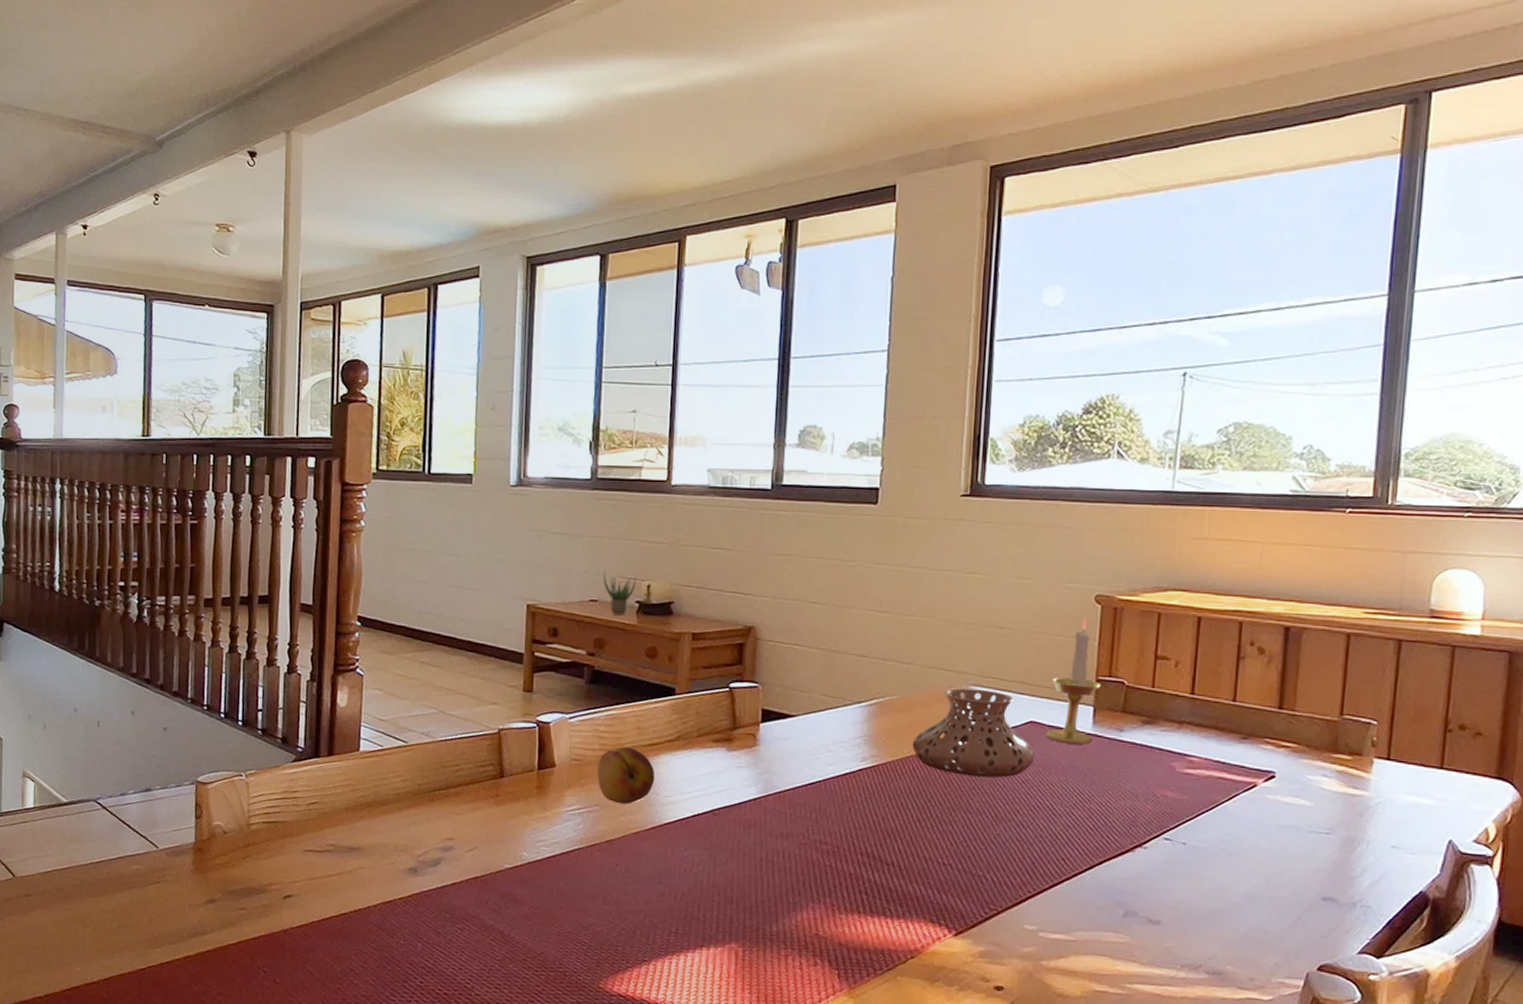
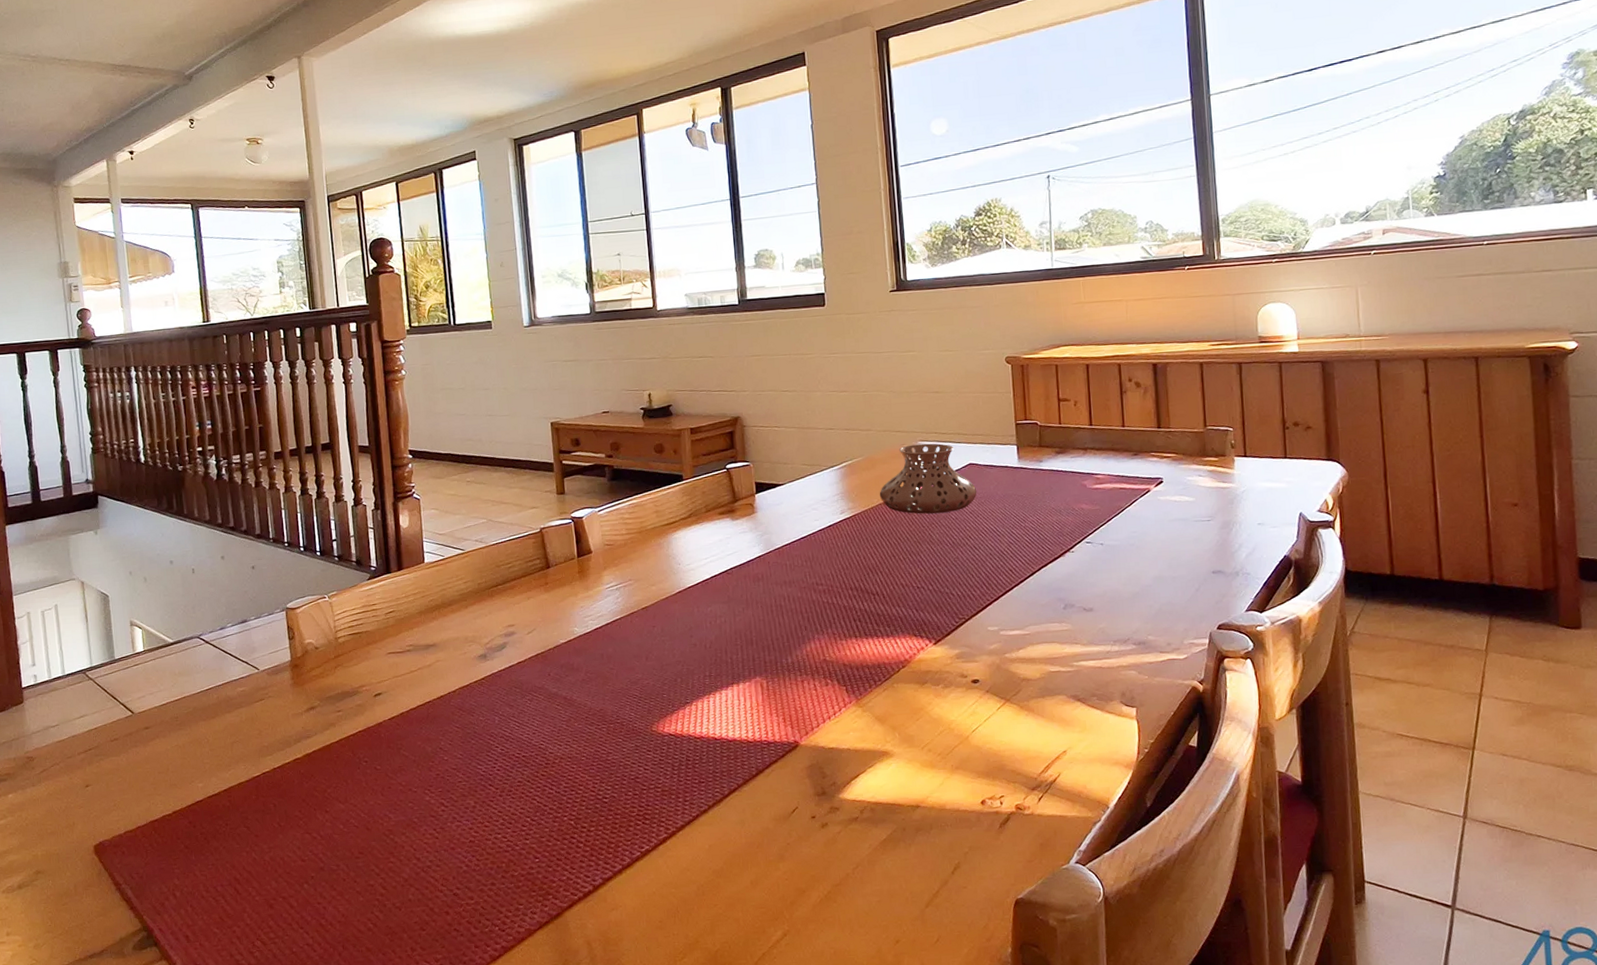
fruit: present [597,746,655,804] -> none [626,528,676,576]
potted plant: present [603,569,636,616] -> none [610,385,639,422]
candlestick: present [1045,615,1101,745] -> none [982,374,1020,478]

